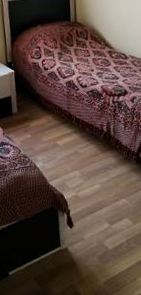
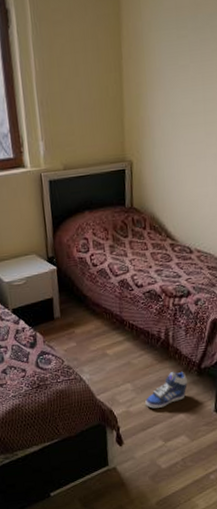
sneaker: none [92,160,128,193] -> present [145,372,187,409]

